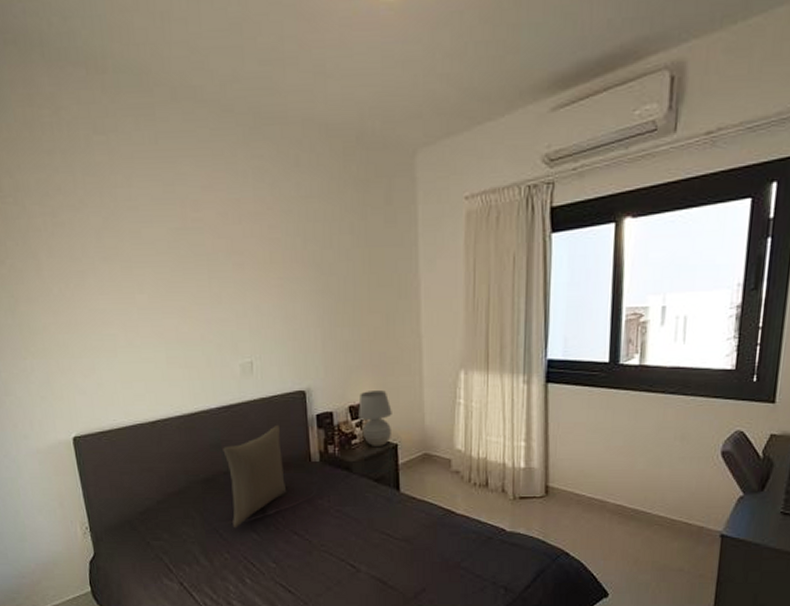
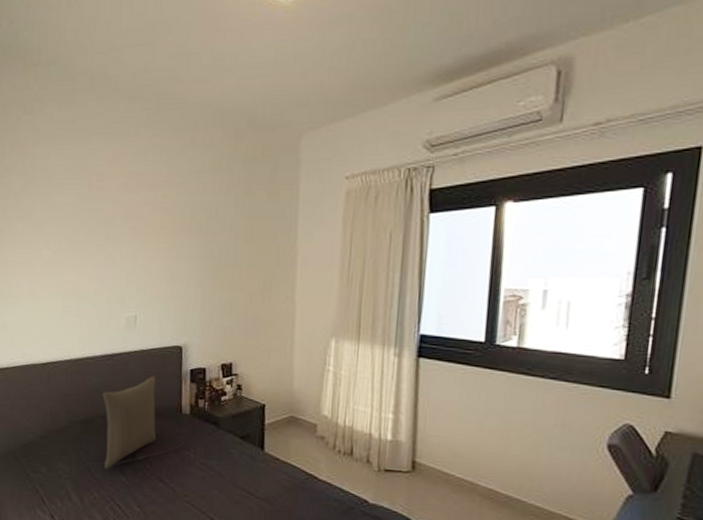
table lamp: present [358,390,392,446] -> none [230,351,262,405]

